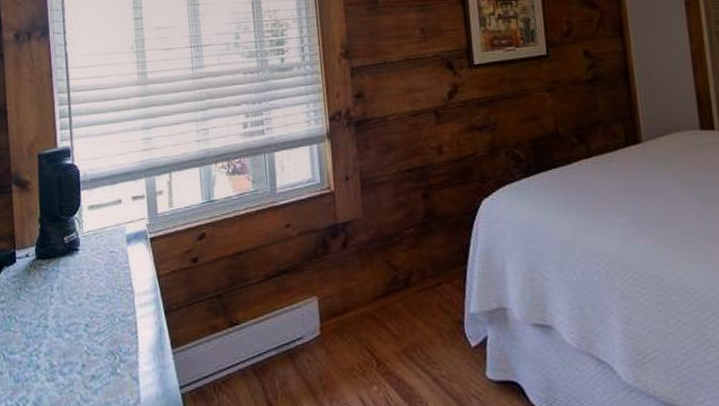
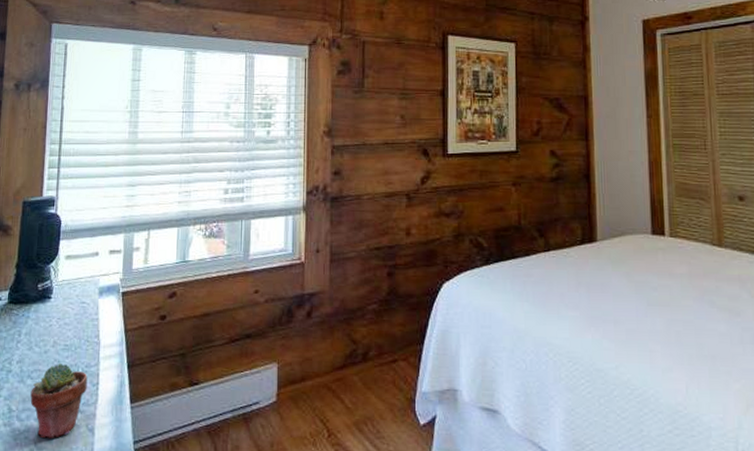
potted succulent: none [70,314,126,391] -> present [30,362,88,439]

